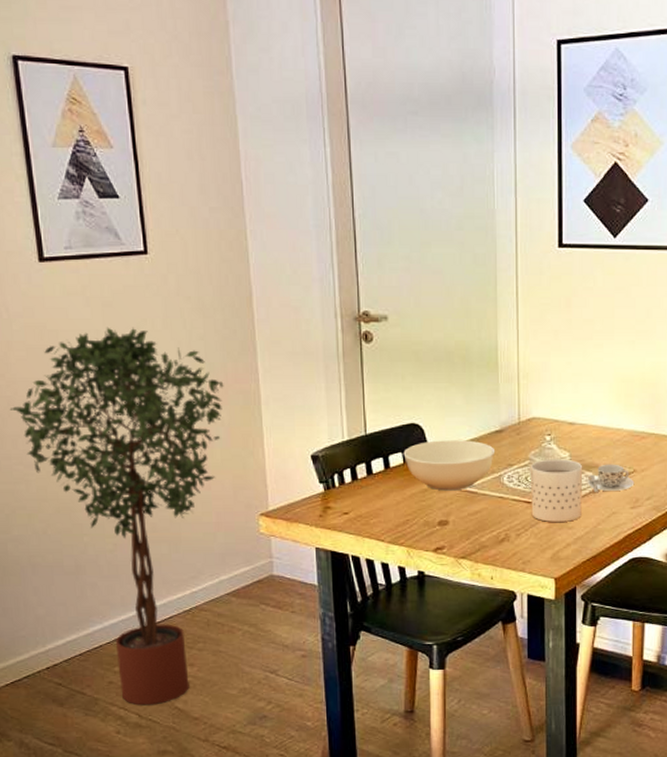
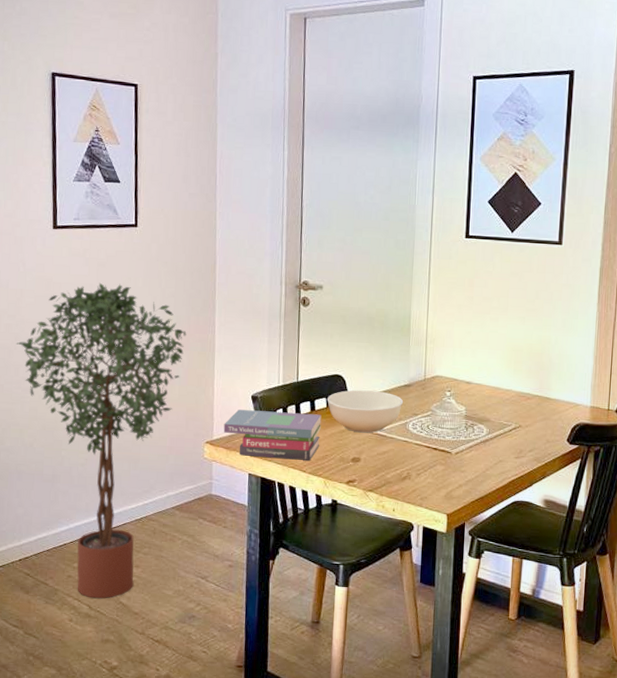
books: none [280,472,399,528] -> present [223,409,322,461]
mug: present [531,459,583,522] -> none [430,411,476,466]
teacup: present [587,464,635,492] -> none [479,418,520,442]

